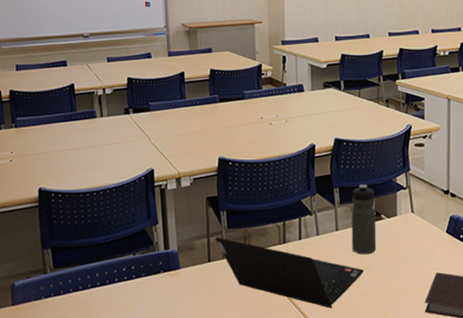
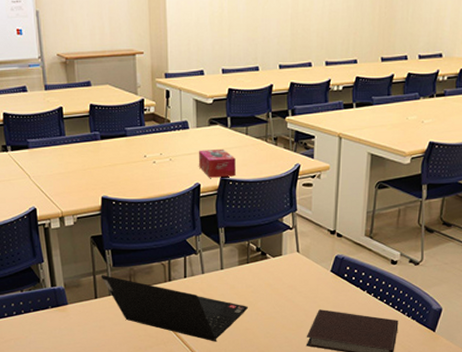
tissue box: none [314,110,349,139] -> present [199,148,236,178]
water bottle: present [351,184,377,255] -> none [236,223,261,292]

